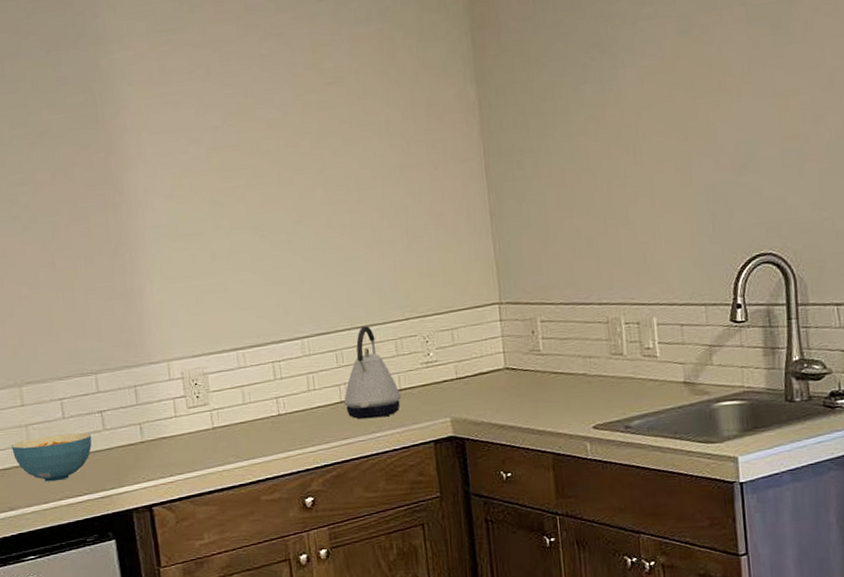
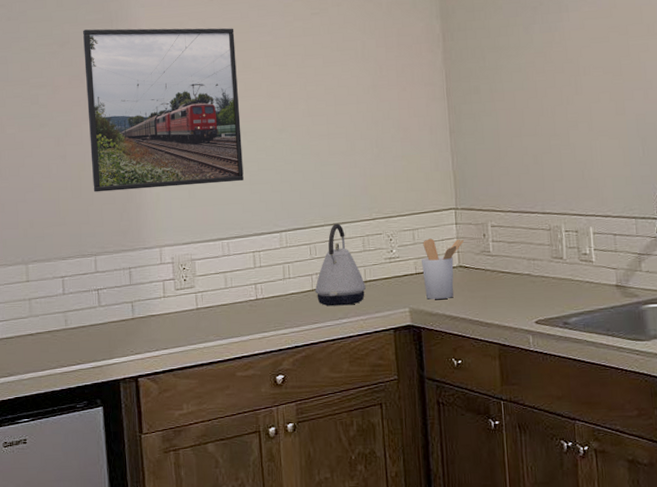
cereal bowl: present [11,433,92,482] -> none [15,308,88,351]
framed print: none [64,105,258,303] -> present [83,28,244,192]
utensil holder: none [463,337,511,407] -> present [422,238,465,299]

